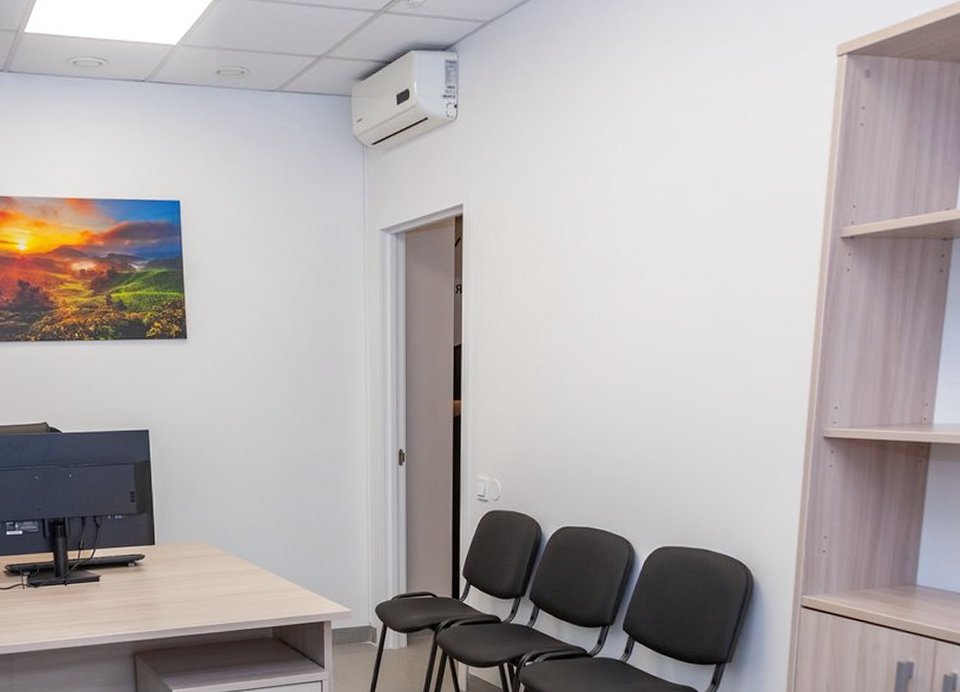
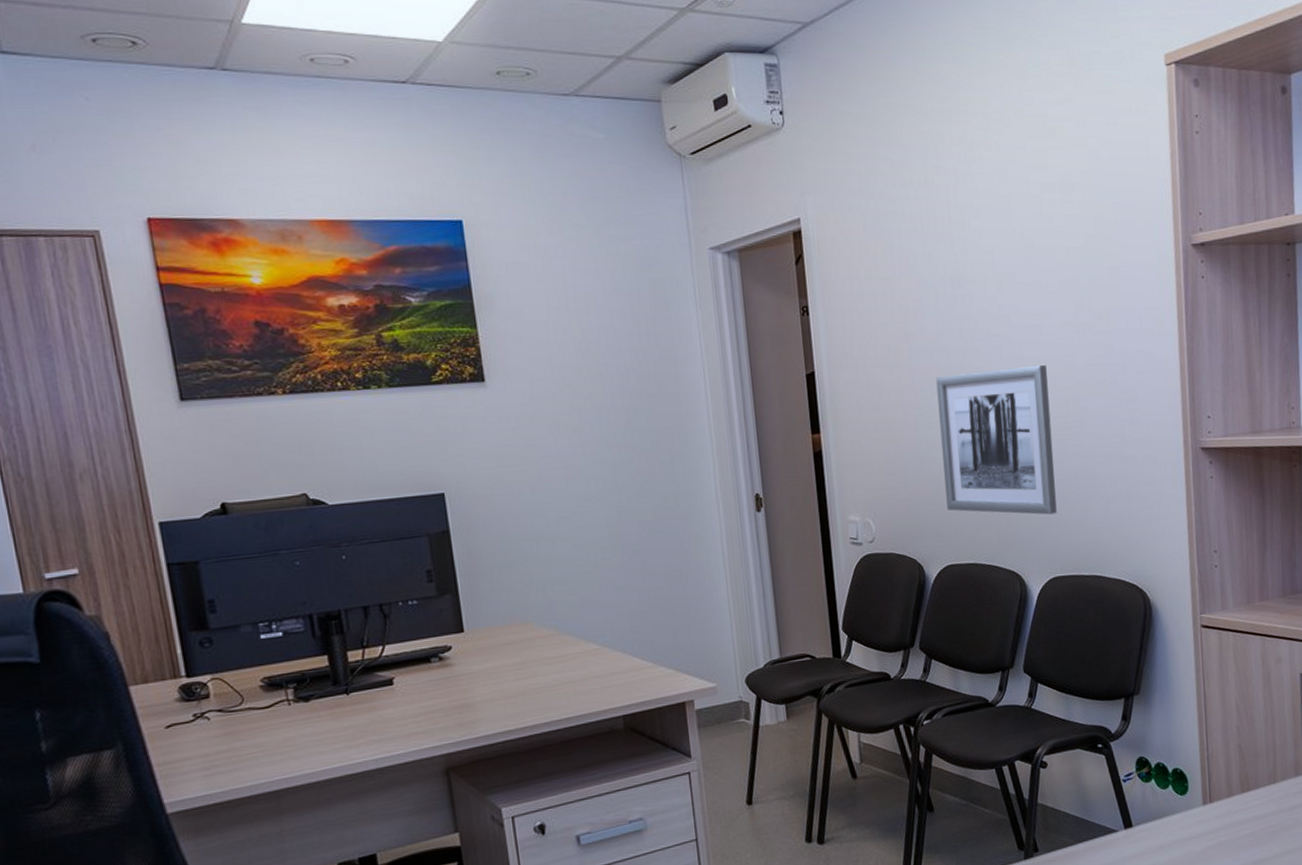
wall art: none [569,348,678,489] -> present [936,364,1057,515]

